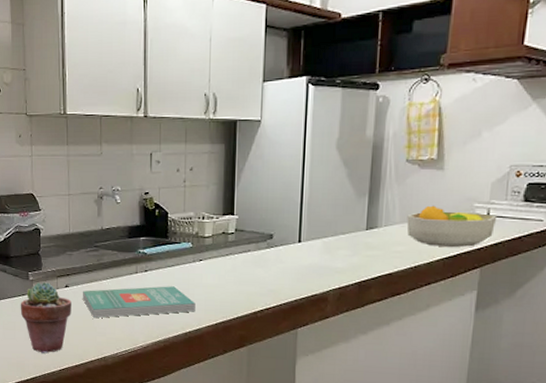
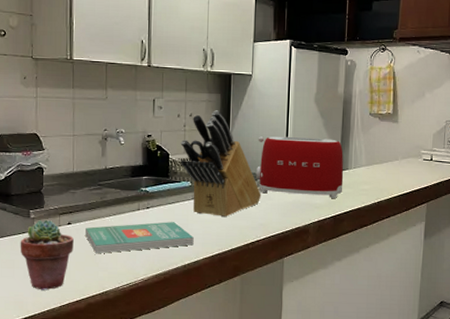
knife block: none [180,163,272,283] -> present [180,110,262,218]
toaster: none [265,190,372,262] -> present [256,136,344,198]
fruit bowl: present [406,205,498,247] -> none [371,151,438,186]

